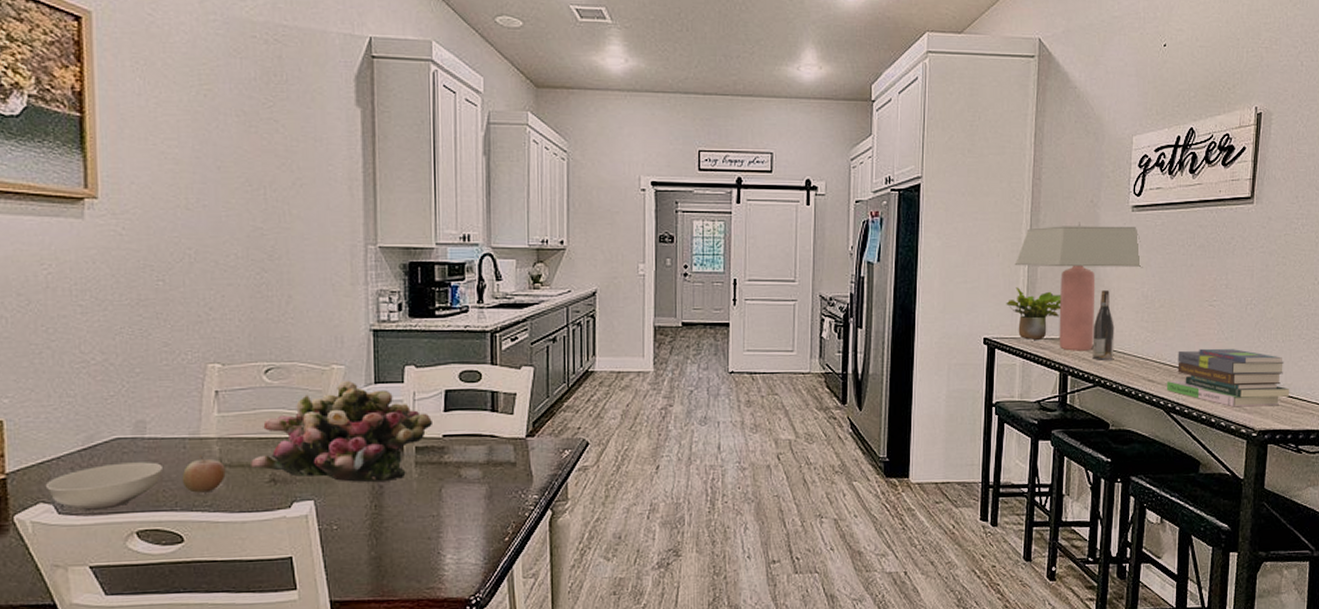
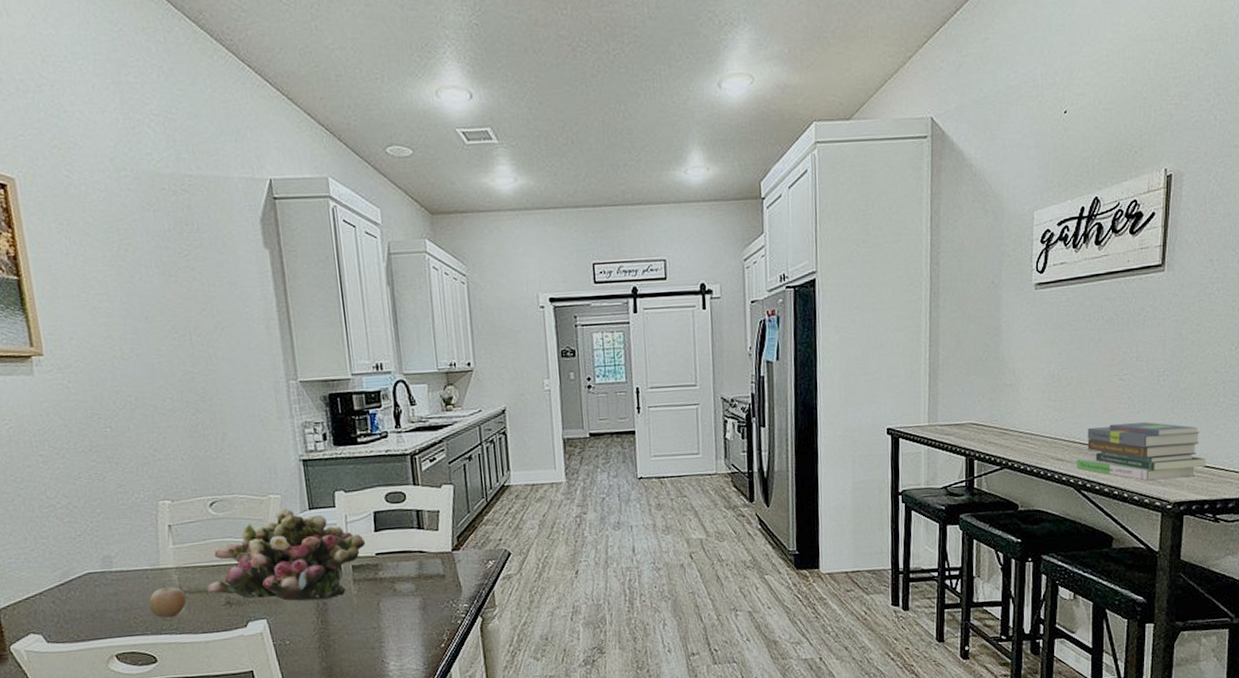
bowl: present [45,462,164,510] -> none [32,592,132,638]
potted plant: present [1006,287,1062,341] -> none [908,375,965,428]
table lamp: present [1014,222,1141,351] -> none [915,304,1046,435]
wine bottle: present [1092,290,1115,360] -> none [998,372,1021,443]

